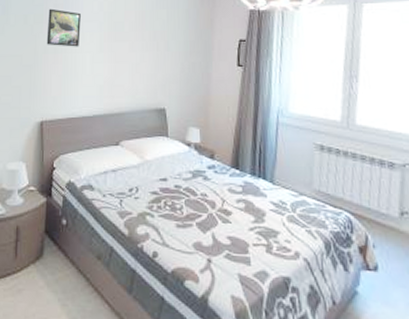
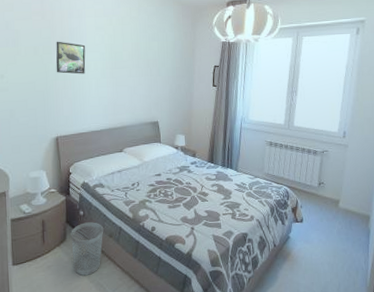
wastebasket: none [49,235,91,310] -> present [71,222,104,275]

